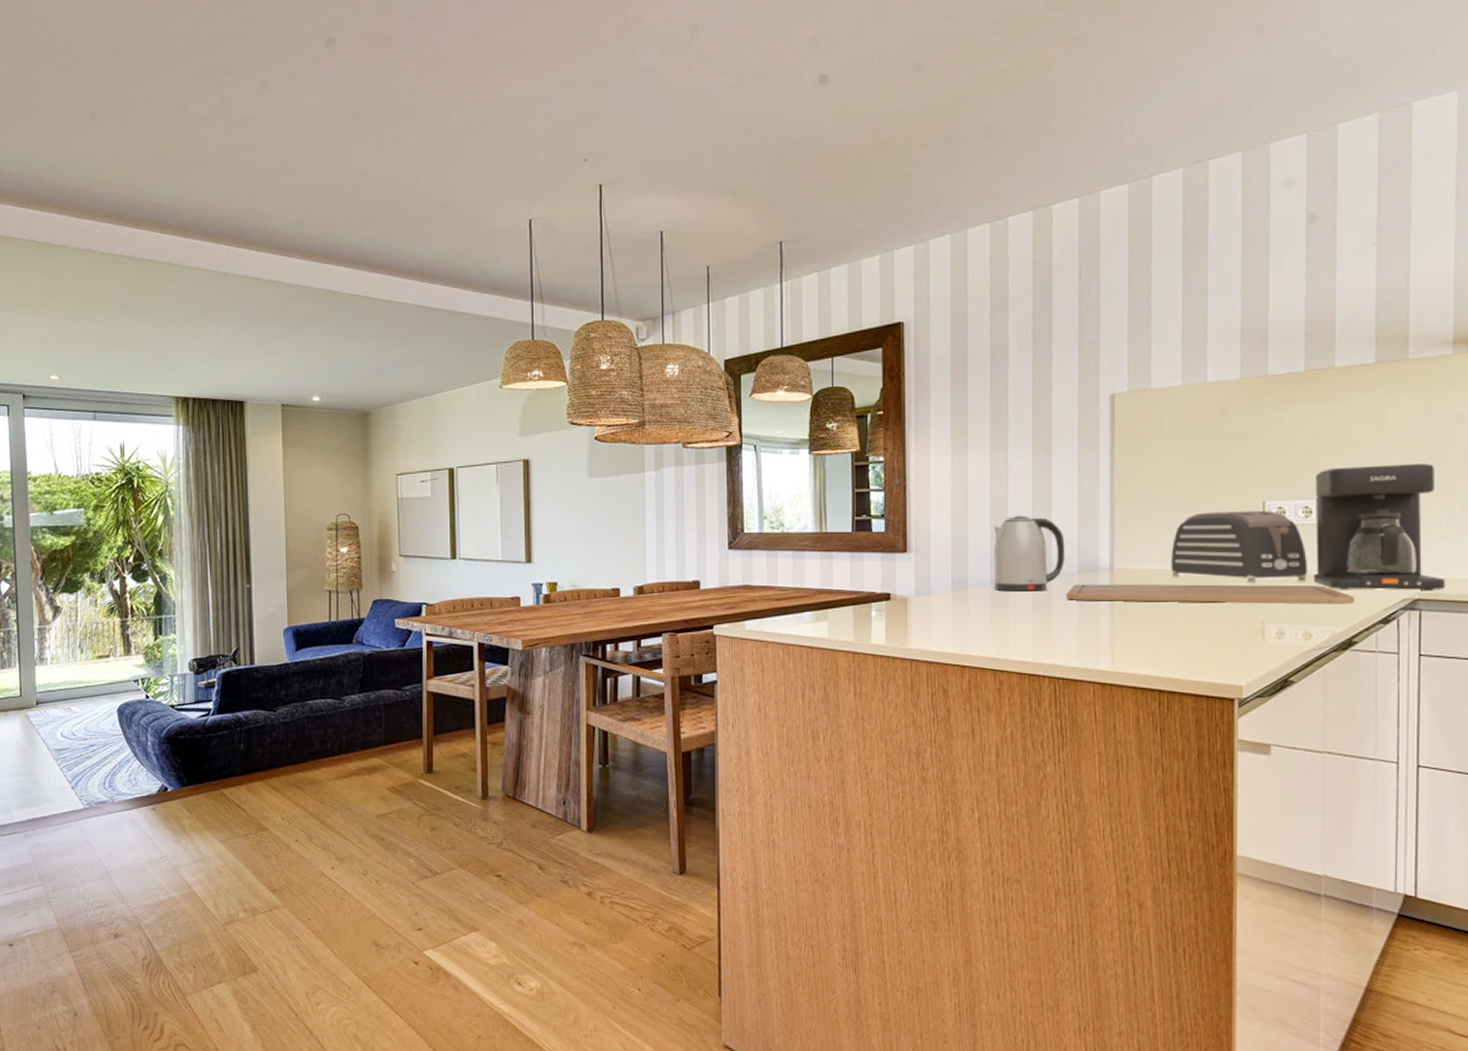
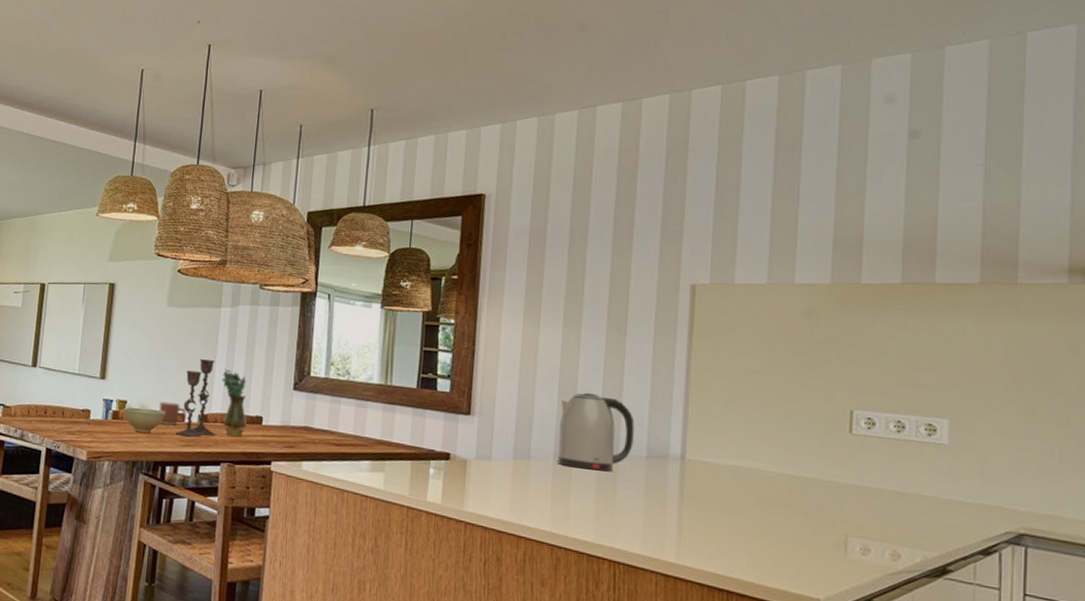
bowl: none [554,587,600,614] -> present [123,407,166,434]
mug: none [592,578,621,603] -> present [159,401,187,426]
candlestick: none [612,529,654,611] -> present [175,359,216,438]
vase: none [654,535,684,605] -> present [222,368,247,437]
chopping board: present [1066,584,1355,605] -> none [632,469,952,530]
toaster: present [1171,511,1308,584] -> none [747,413,899,499]
coffee maker: present [1314,464,1445,591] -> none [905,385,1056,528]

